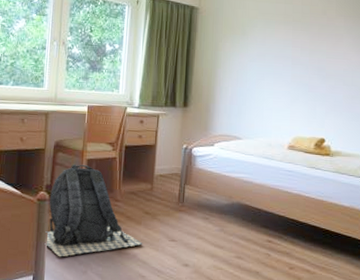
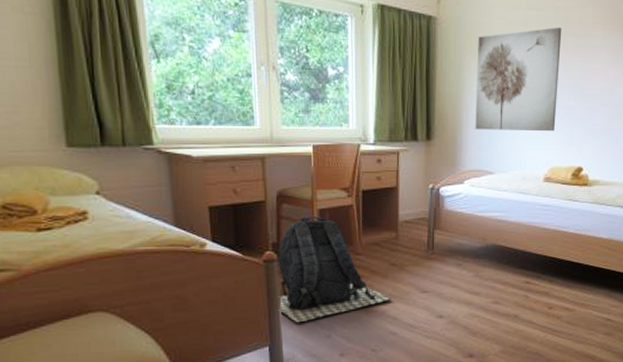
wall art: none [226,18,308,106] -> present [475,27,562,132]

